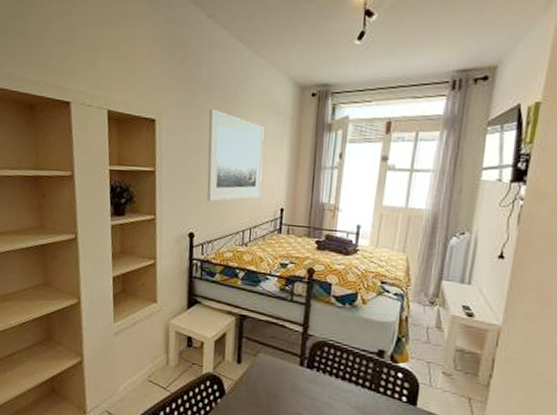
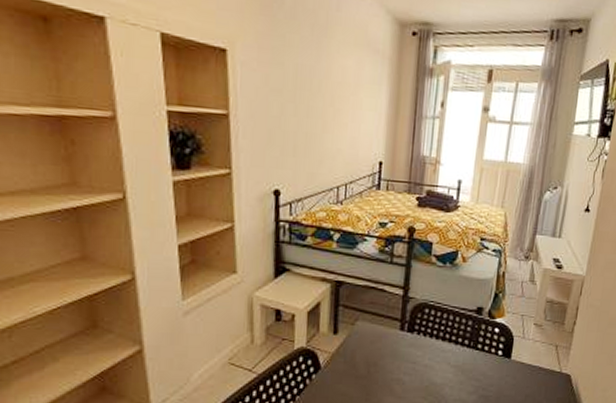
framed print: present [207,108,264,202] -> none [294,40,360,153]

